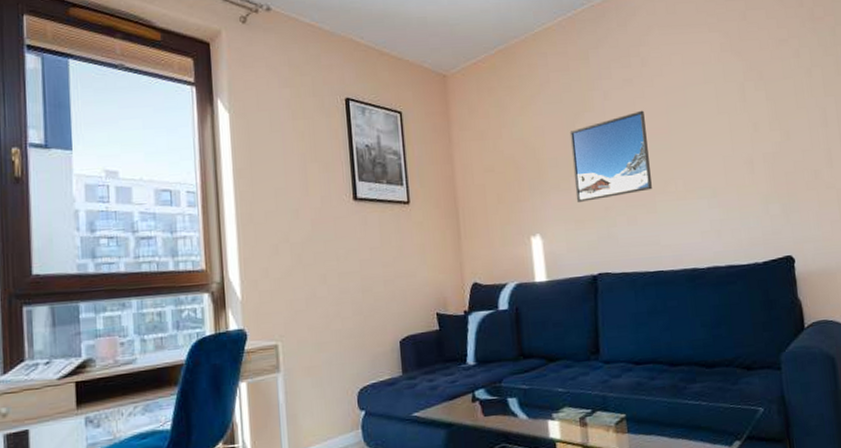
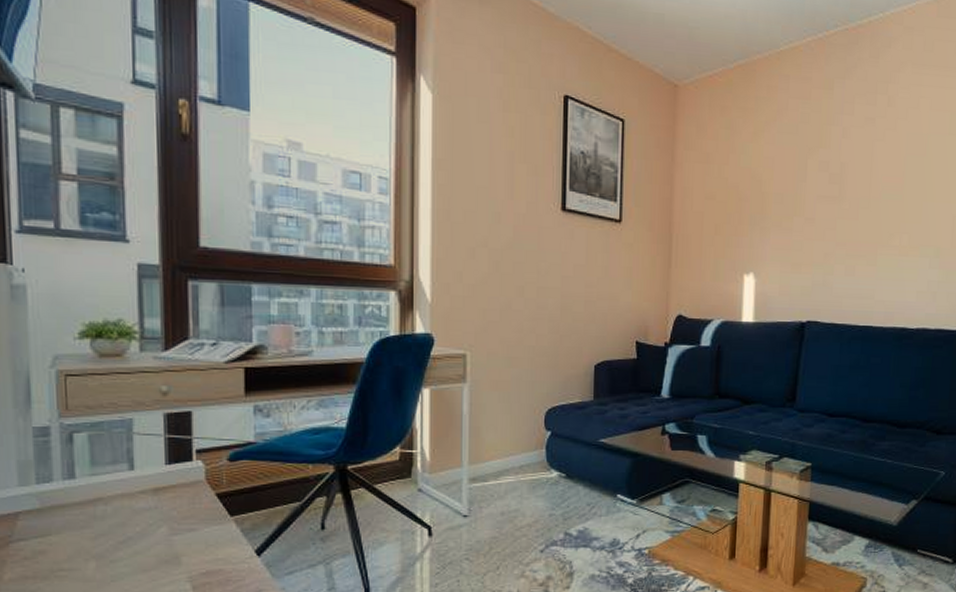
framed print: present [569,110,652,202] -> none [796,154,881,245]

